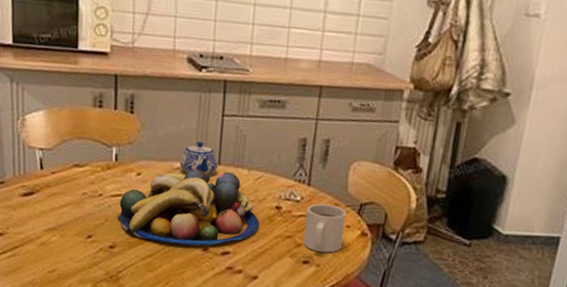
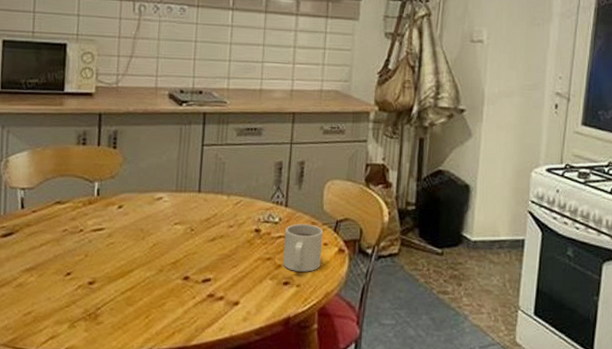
fruit bowl: present [116,169,260,246] -> none [97,198,240,276]
teapot: present [179,141,218,175] -> none [160,171,198,203]

